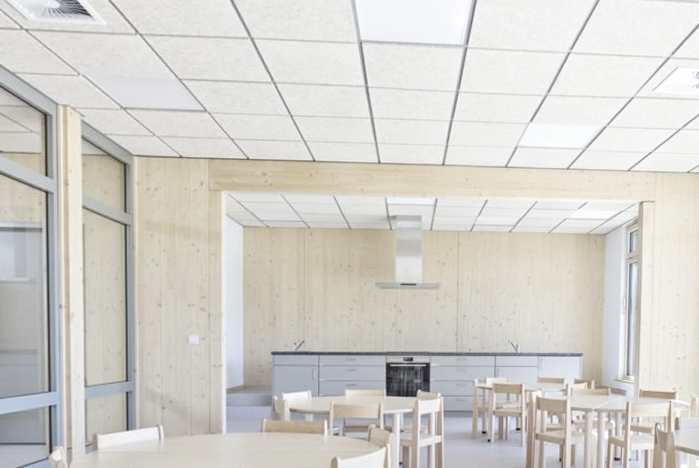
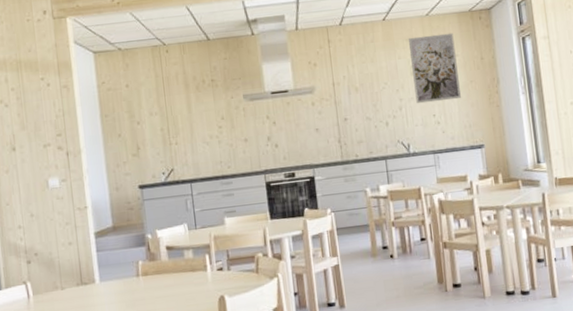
wall art: none [529,250,570,311] -> present [408,32,462,104]

